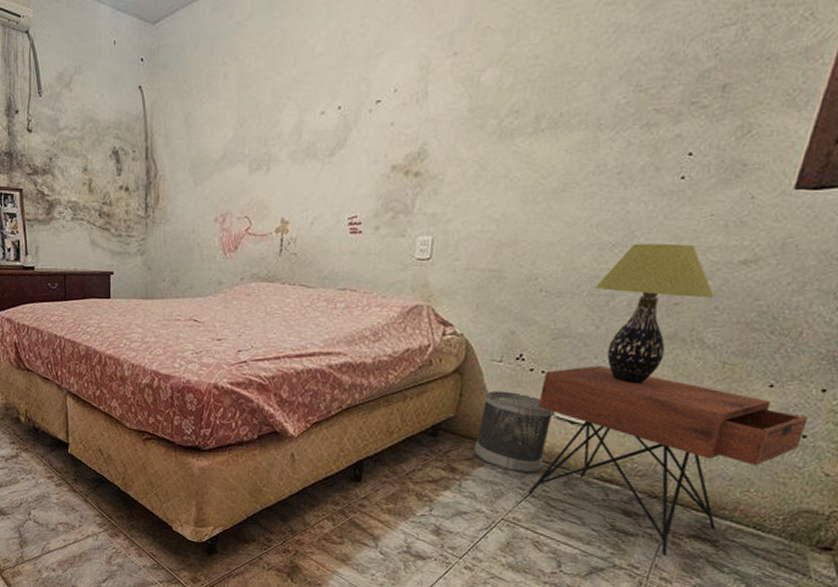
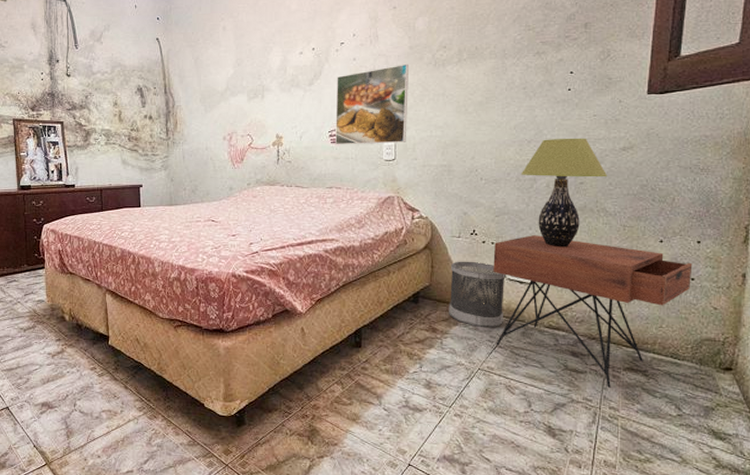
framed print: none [355,132,466,238] -> present [336,63,410,145]

